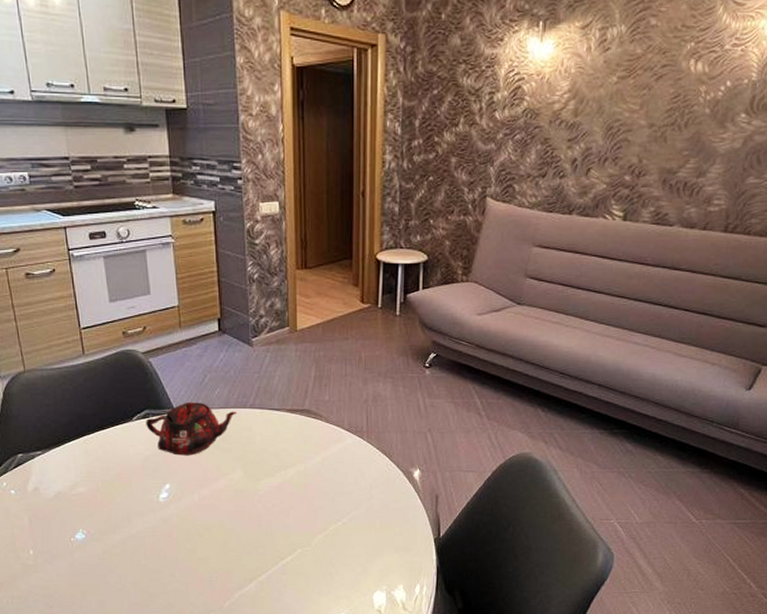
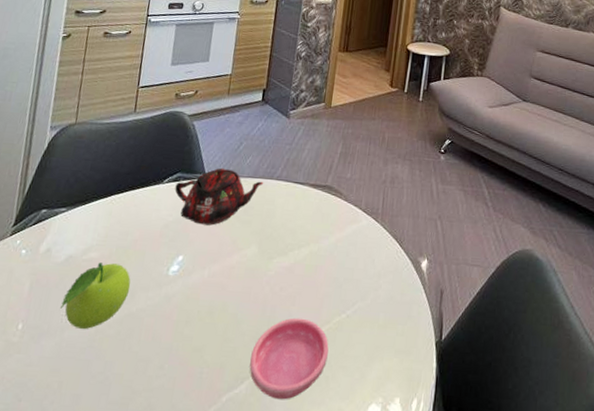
fruit: none [63,496,126,551] -> present [59,262,131,330]
saucer: none [255,528,329,593] -> present [249,317,329,400]

